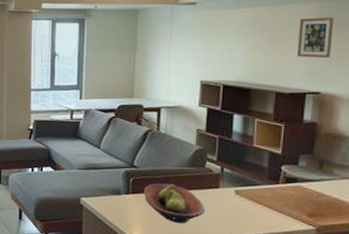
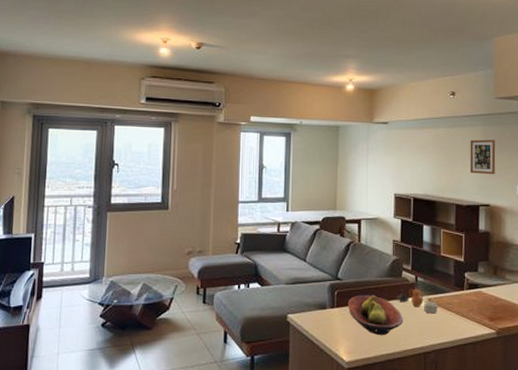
teapot: none [198,179,248,206] -> present [397,288,439,314]

